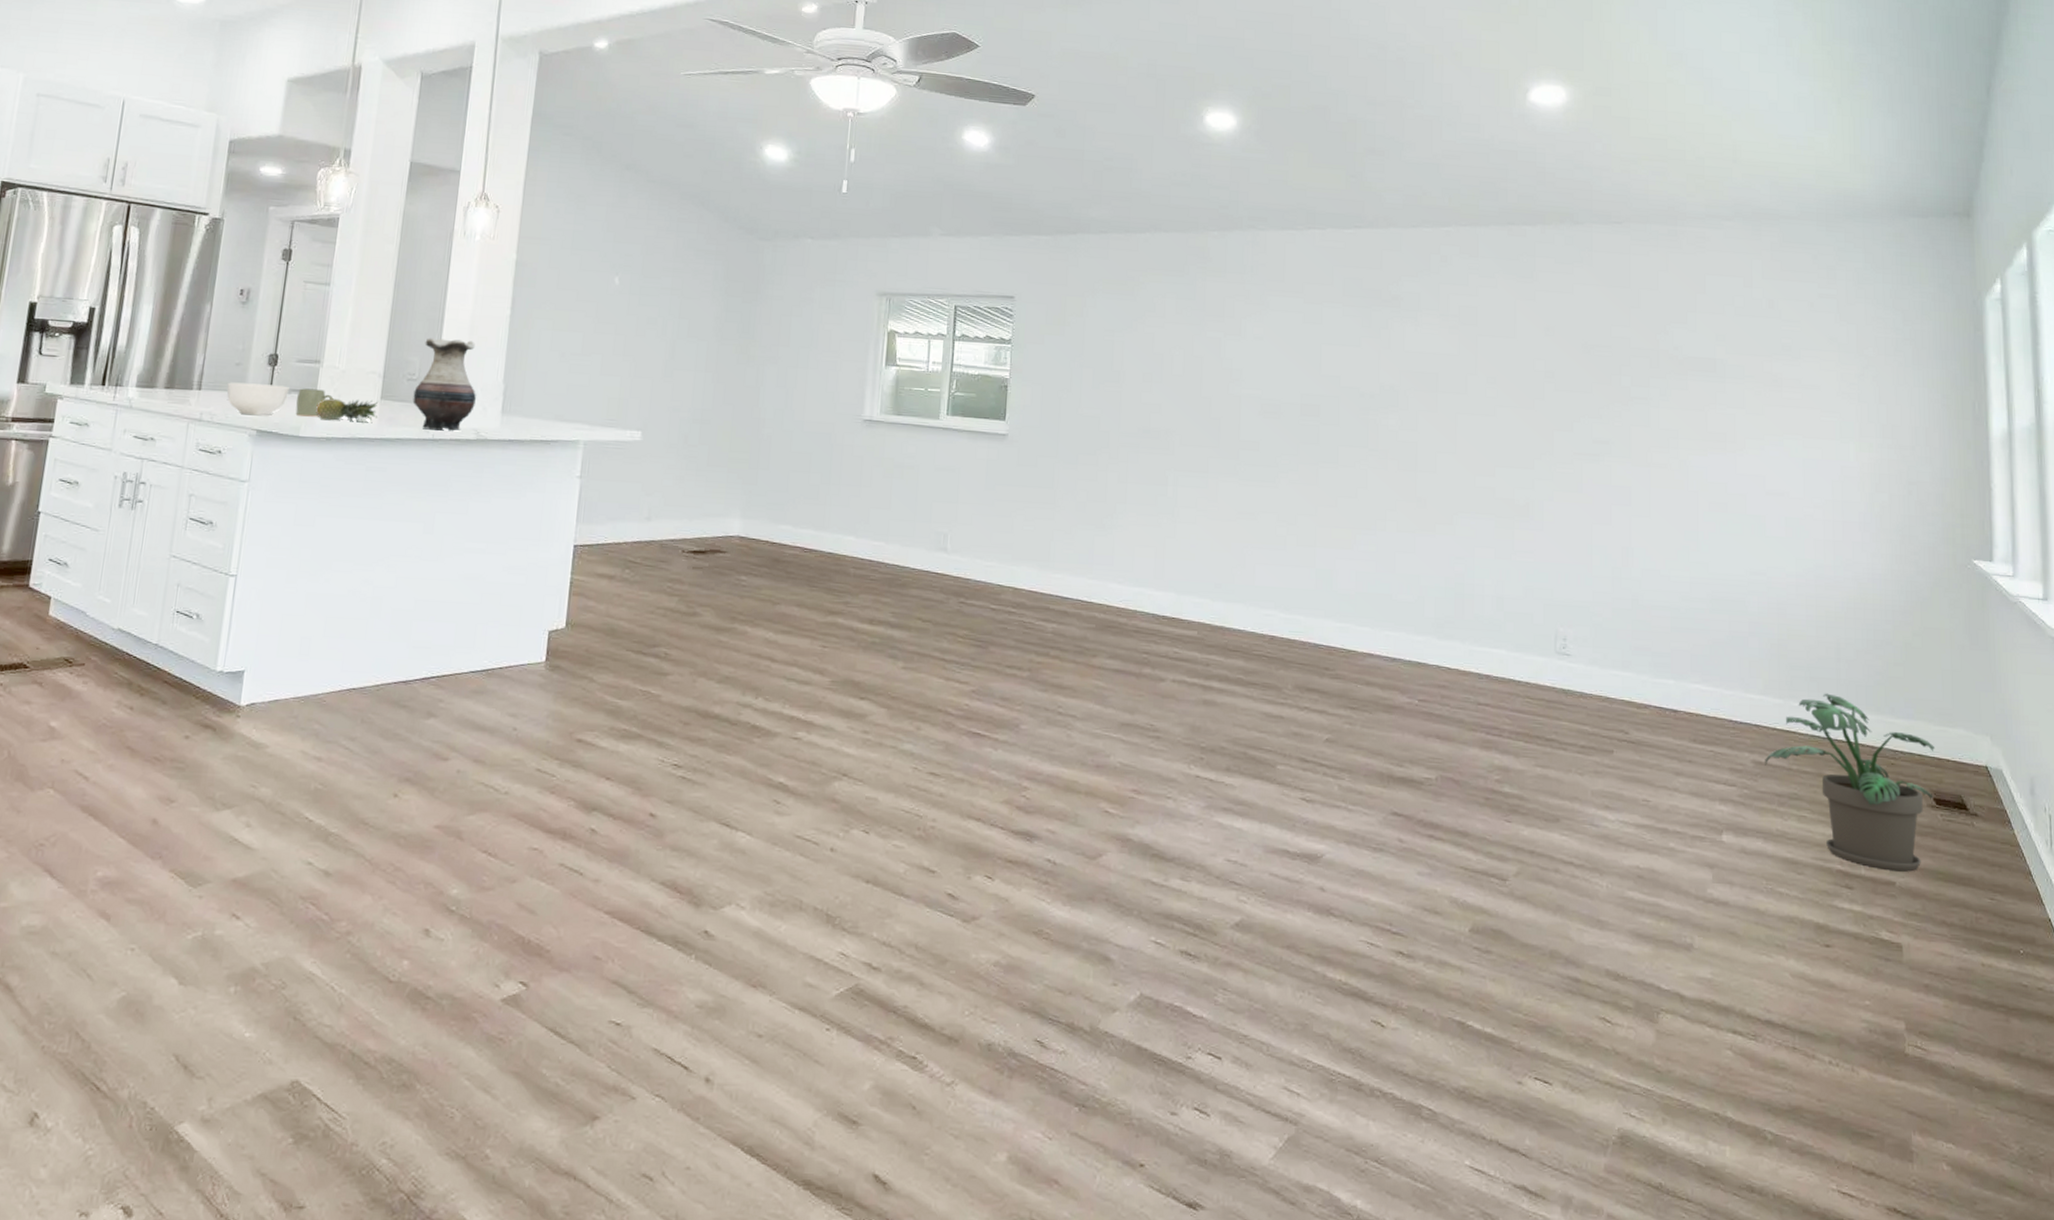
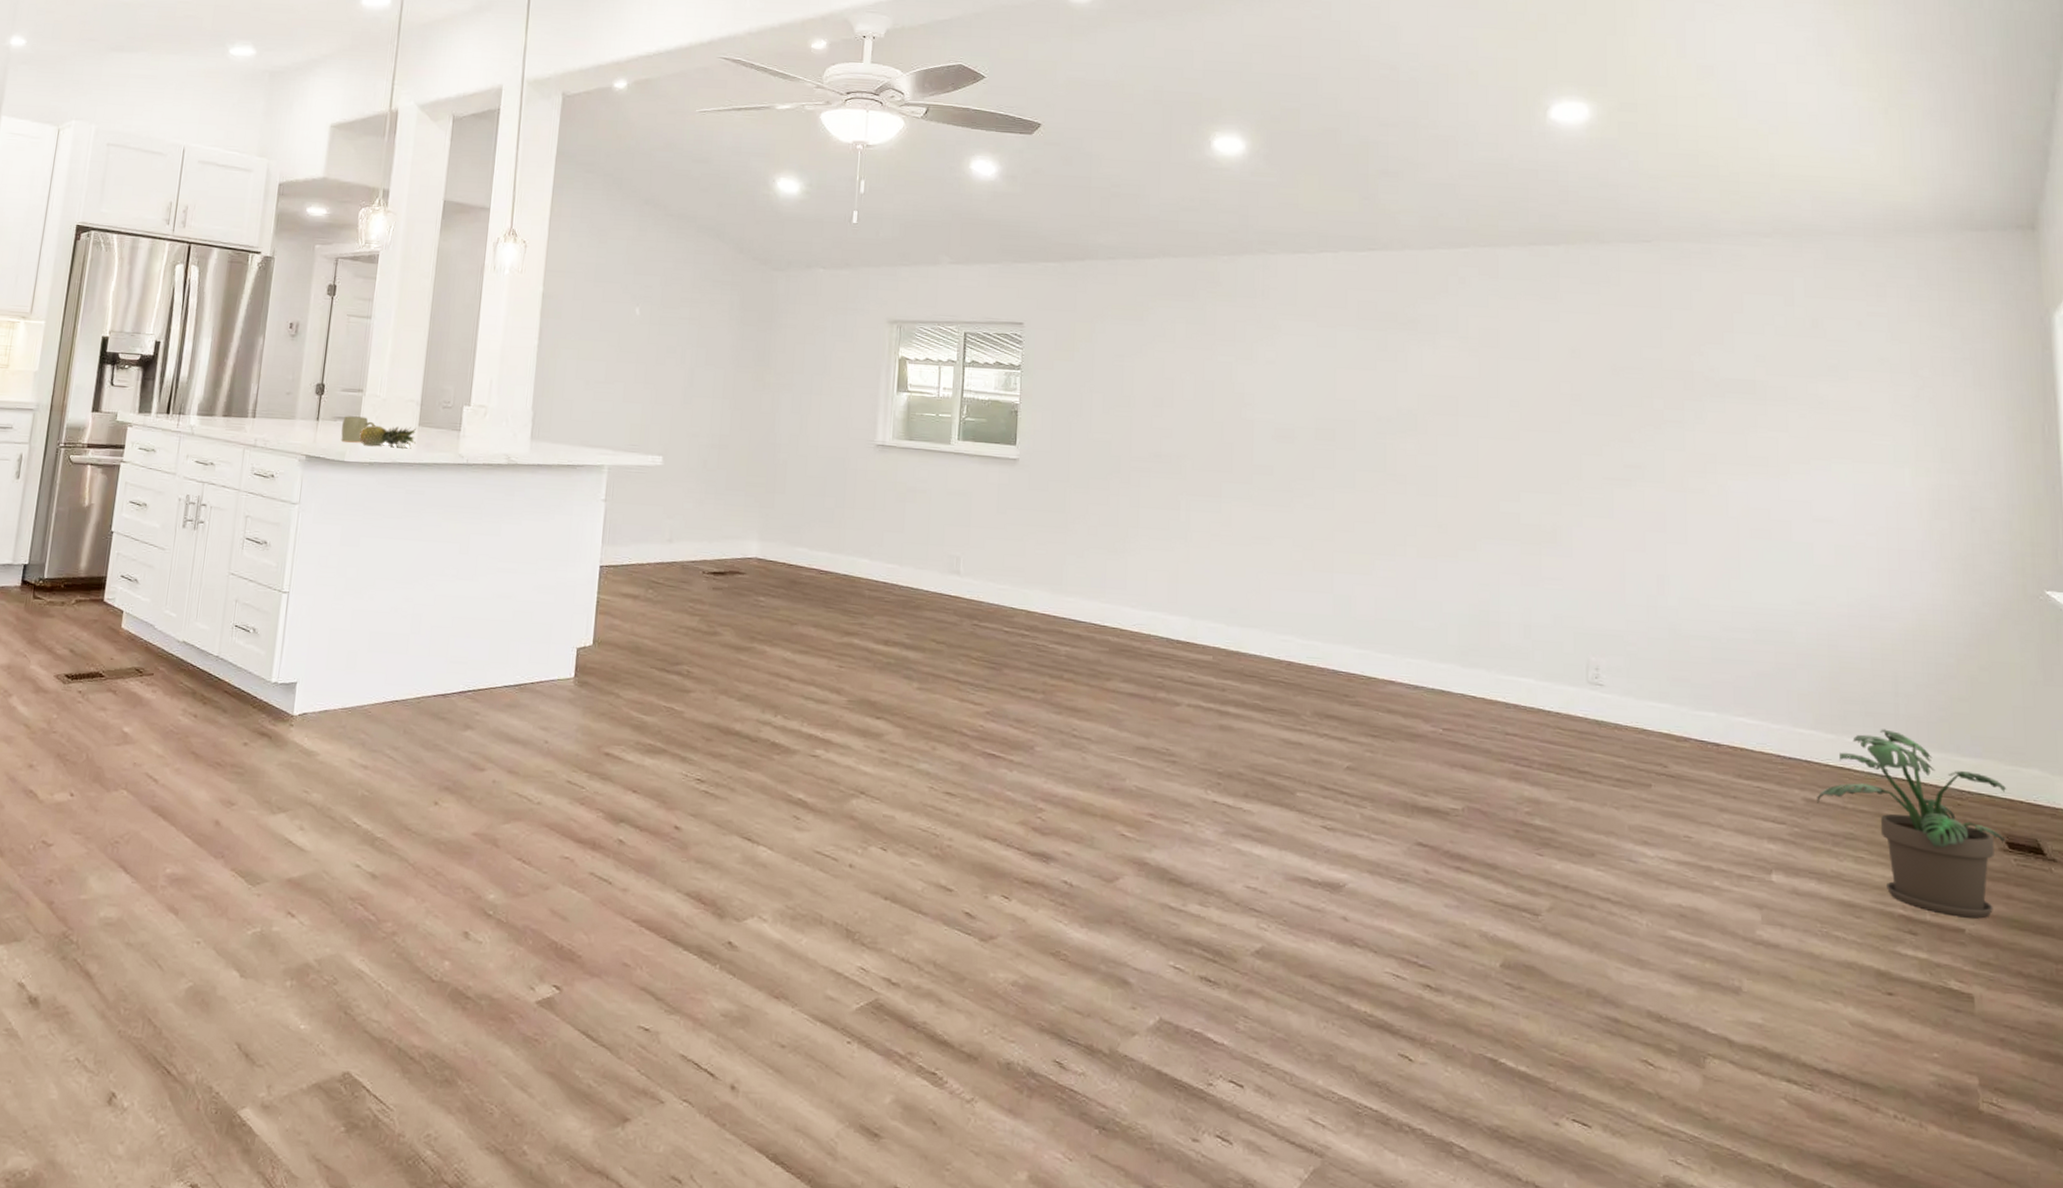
bowl: present [226,382,289,415] -> none [278,410,335,441]
vase: present [412,338,476,431] -> none [448,367,507,457]

